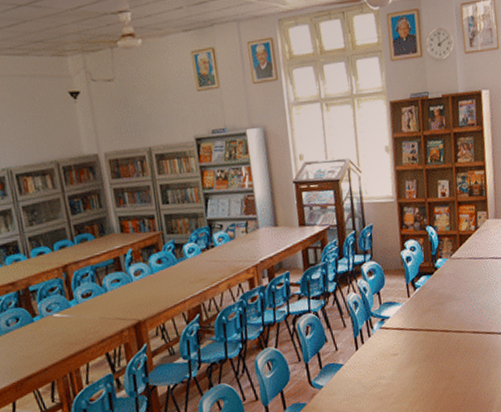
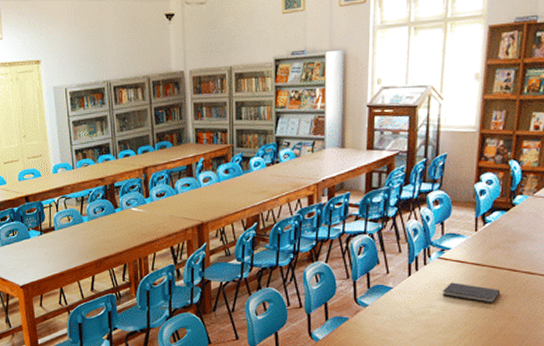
diary: none [389,350,439,367] -> present [443,282,501,303]

